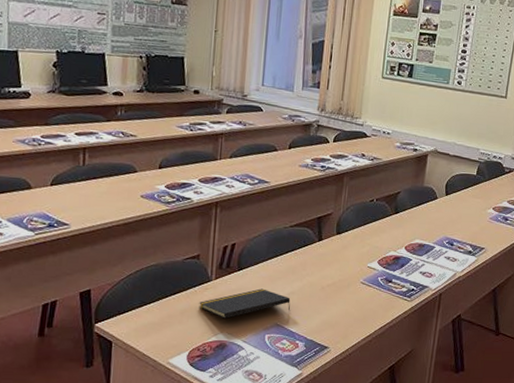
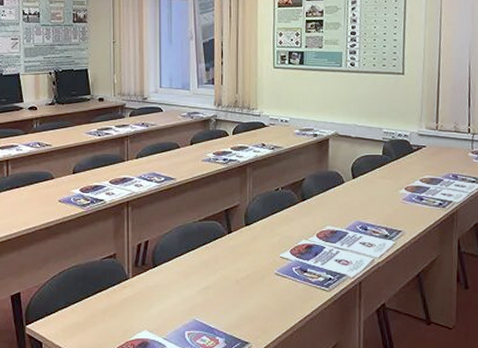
notepad: present [199,288,291,319] -> none [119,284,208,316]

